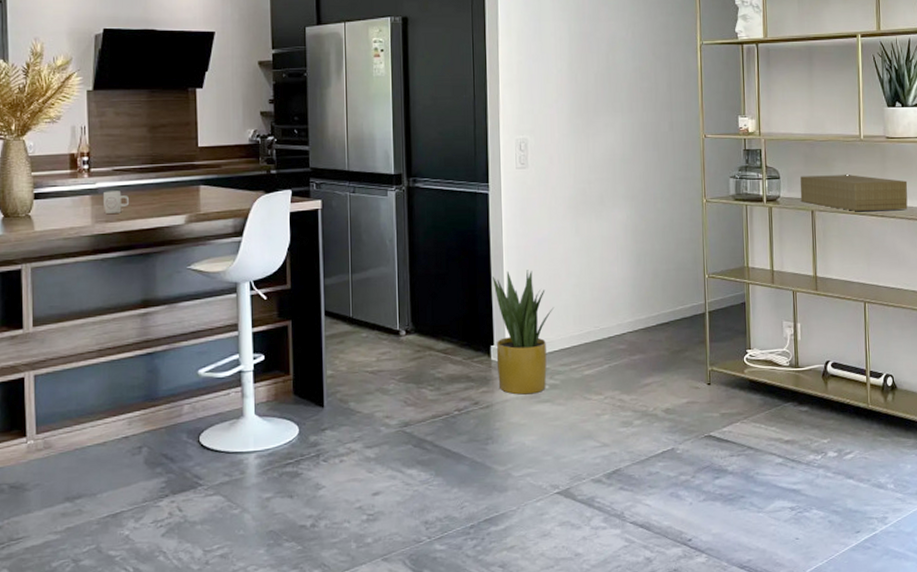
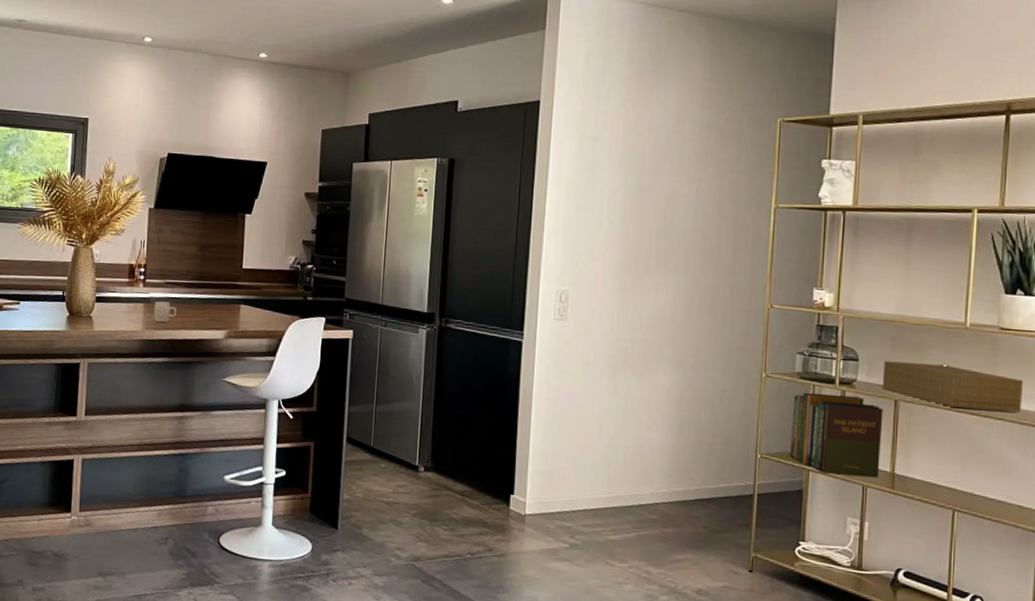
planter: present [491,270,554,395] -> none [515,423,581,551]
books: none [730,211,805,284] -> present [790,393,884,478]

